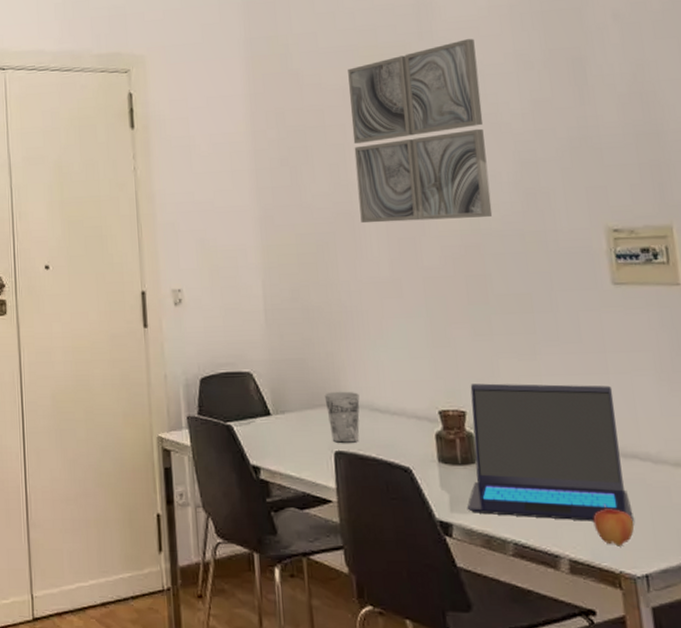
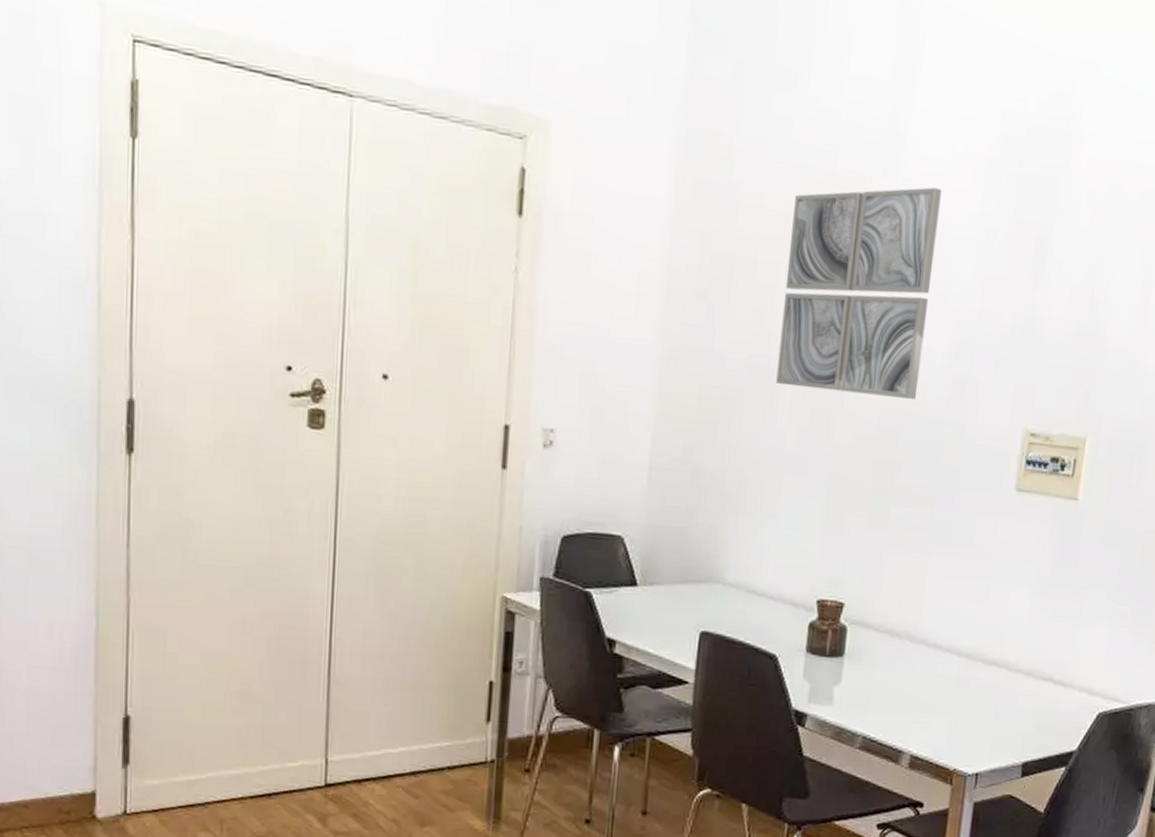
cup: present [324,391,360,444] -> none [700,567,738,625]
laptop: present [467,383,634,521] -> none [825,575,990,724]
apple: present [593,503,635,547] -> none [941,705,978,746]

